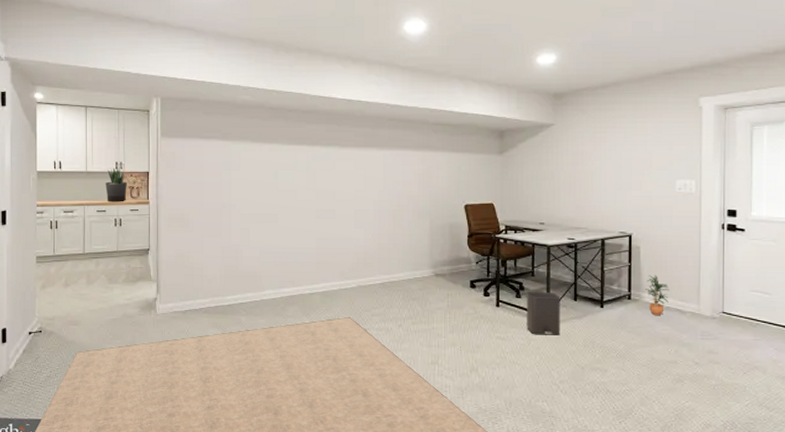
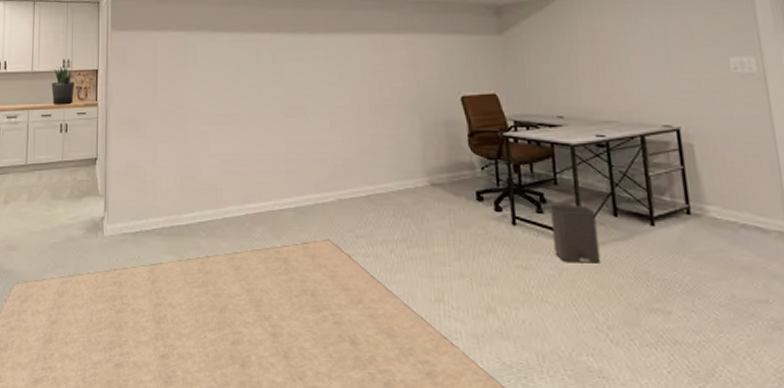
potted plant: present [644,275,670,316] -> none [707,181,743,237]

